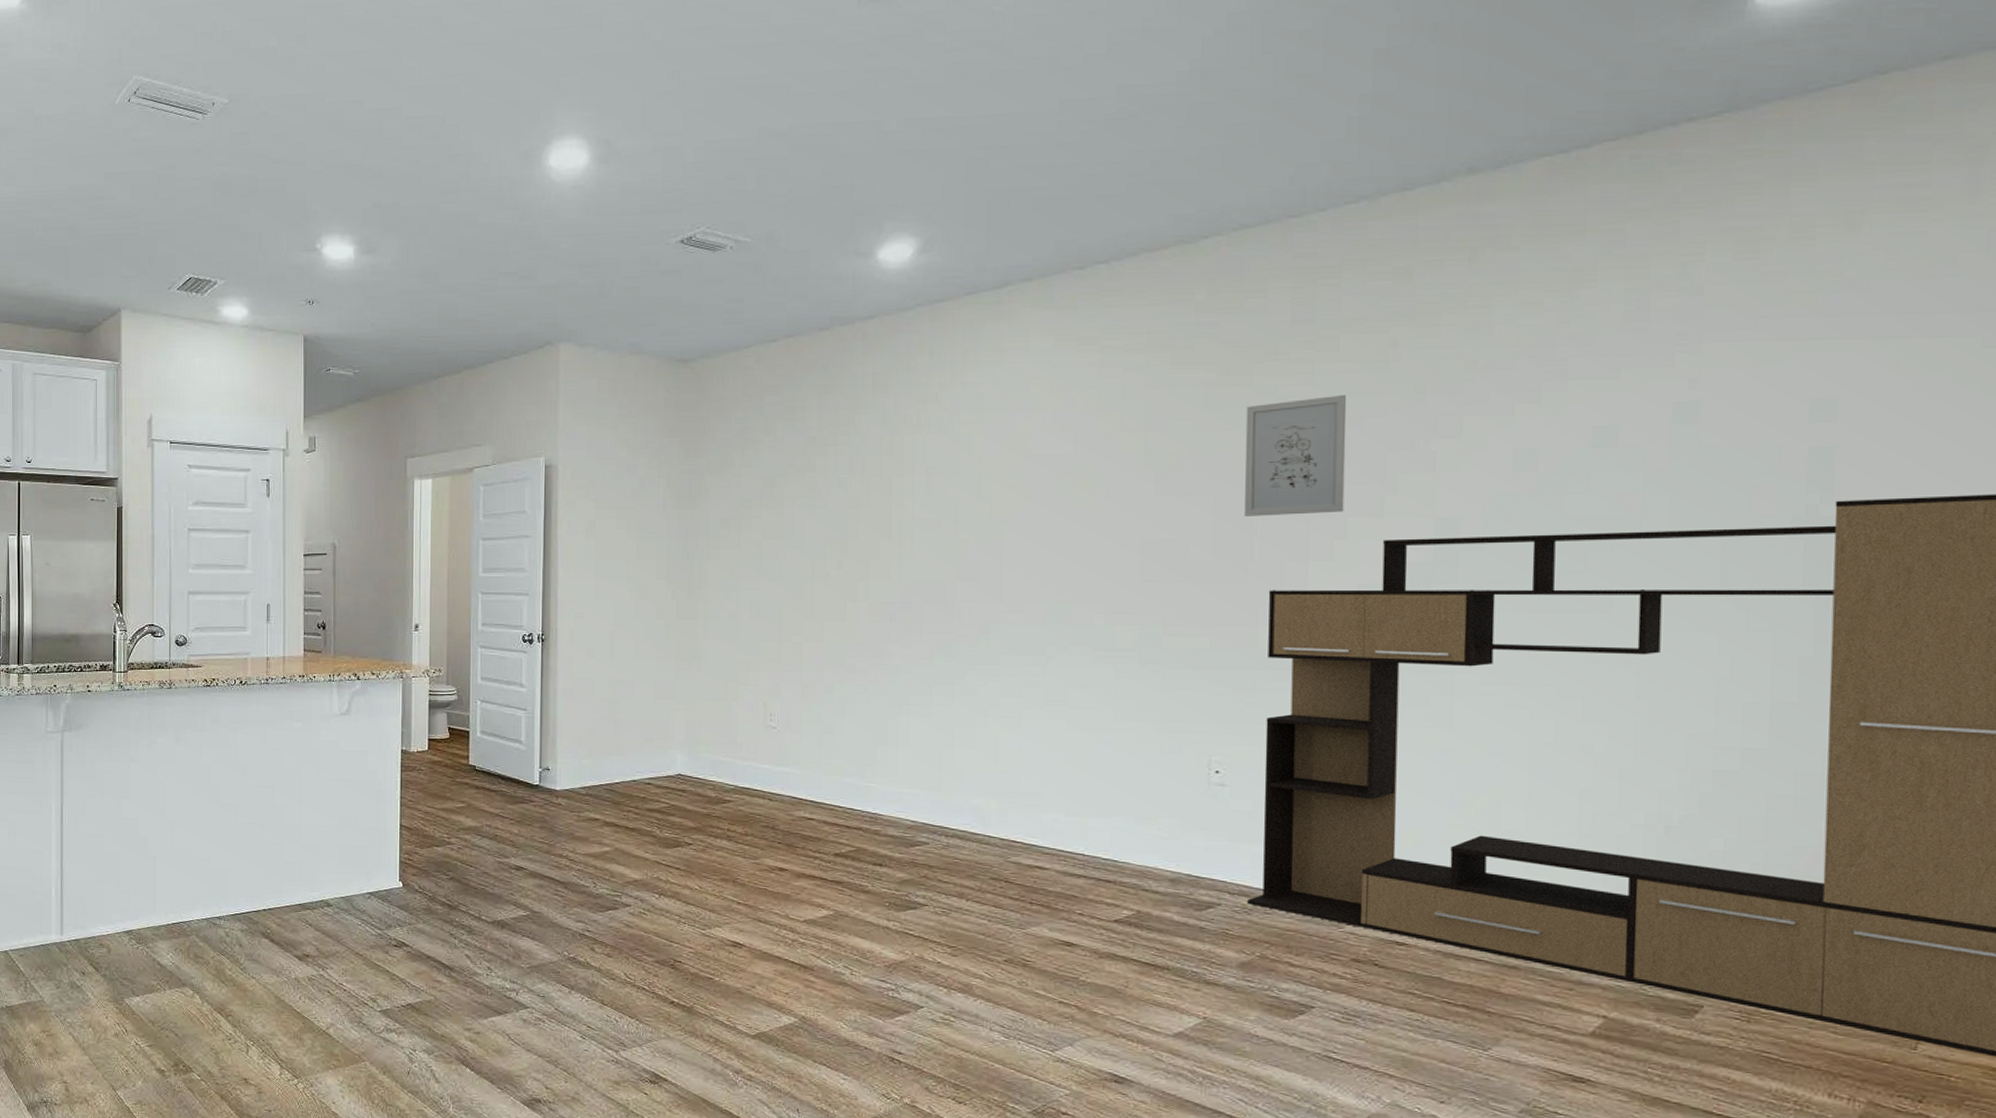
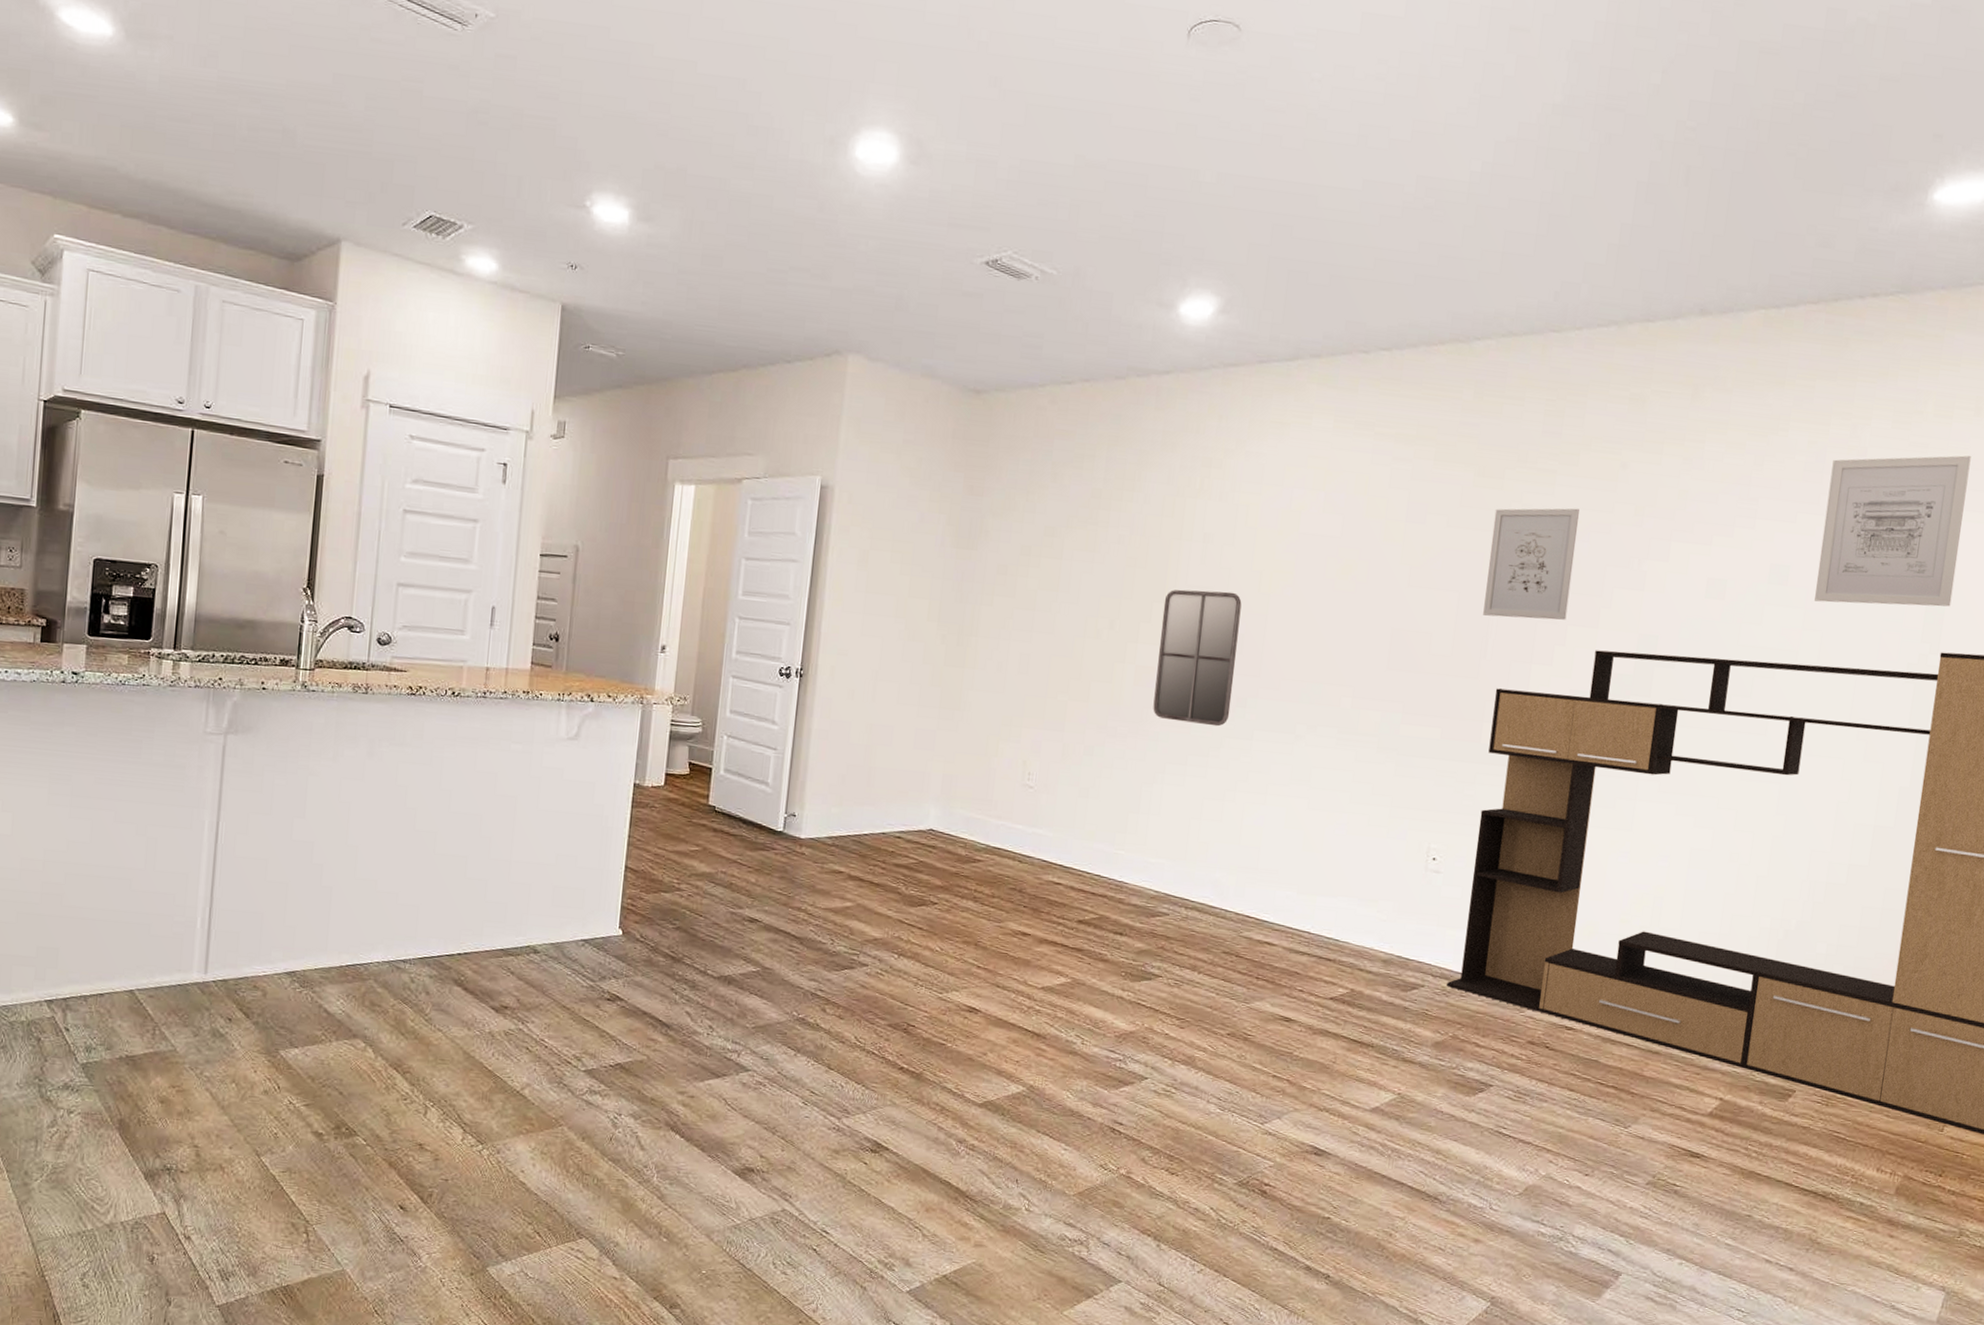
home mirror: none [890,521,974,655] -> present [1153,589,1242,727]
wall art: none [1655,278,1848,461] -> present [1814,455,1971,607]

